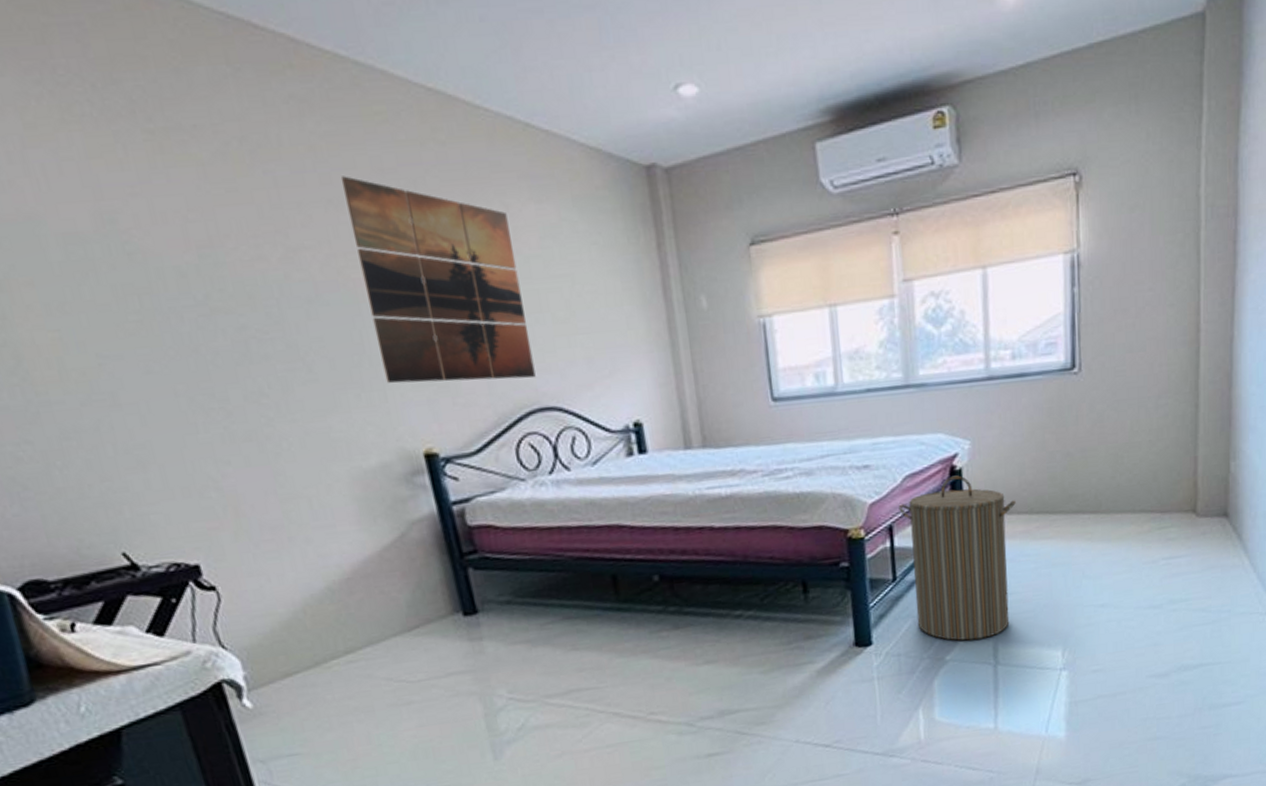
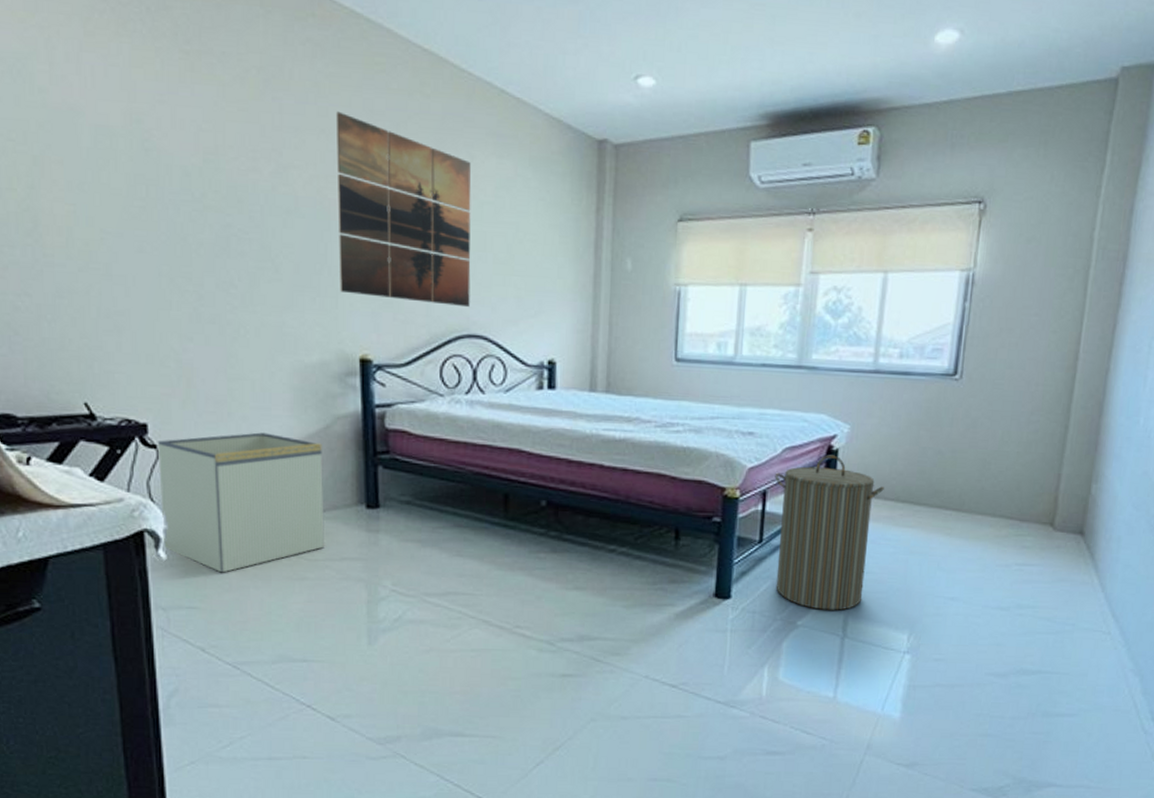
storage bin: none [215,552,427,712] -> present [157,432,325,573]

